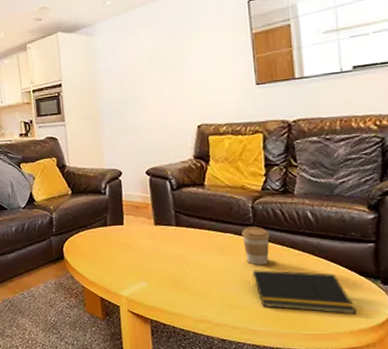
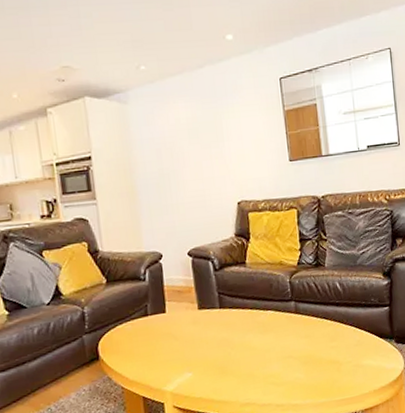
coffee cup: present [242,226,270,265] -> none [281,301,306,340]
notepad: present [252,270,357,315] -> none [292,338,378,380]

